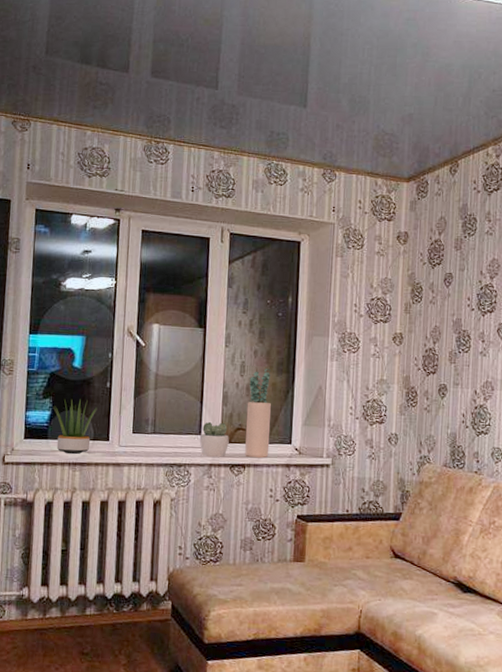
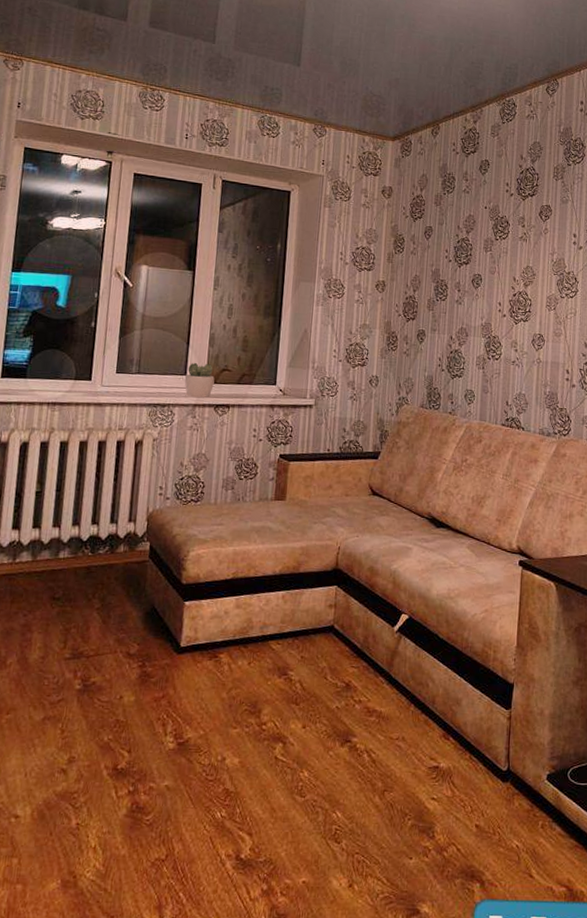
potted plant: present [52,399,98,455] -> none [33,338,81,395]
vase: present [245,364,272,459] -> none [230,307,258,399]

